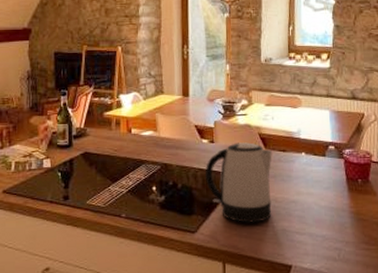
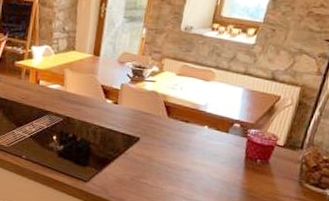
kettle: present [206,142,272,223] -> none [104,107,175,183]

